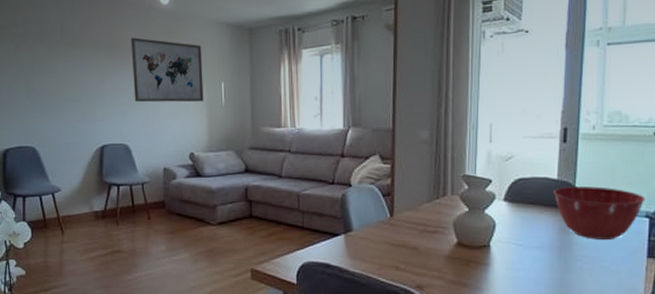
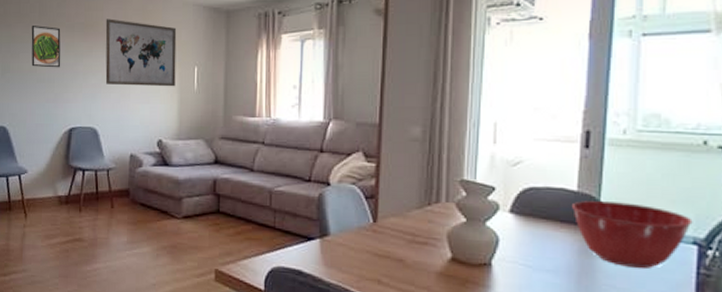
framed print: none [54,45,88,87] -> present [31,26,61,68]

